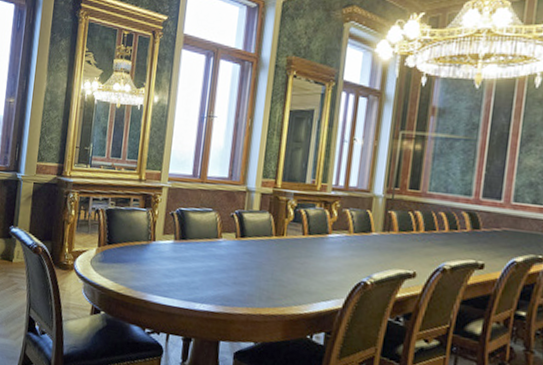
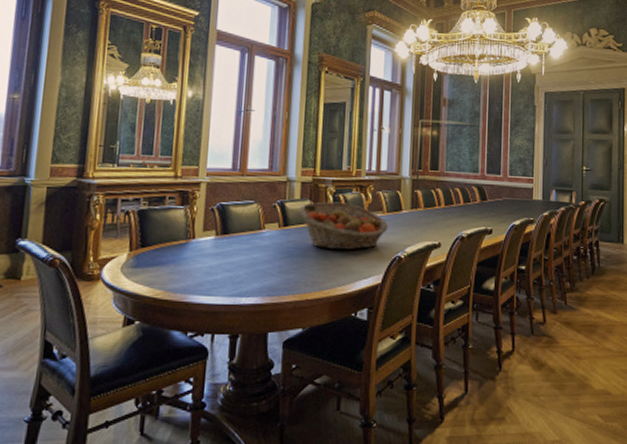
fruit basket: none [257,215,354,270] -> present [299,201,388,250]

